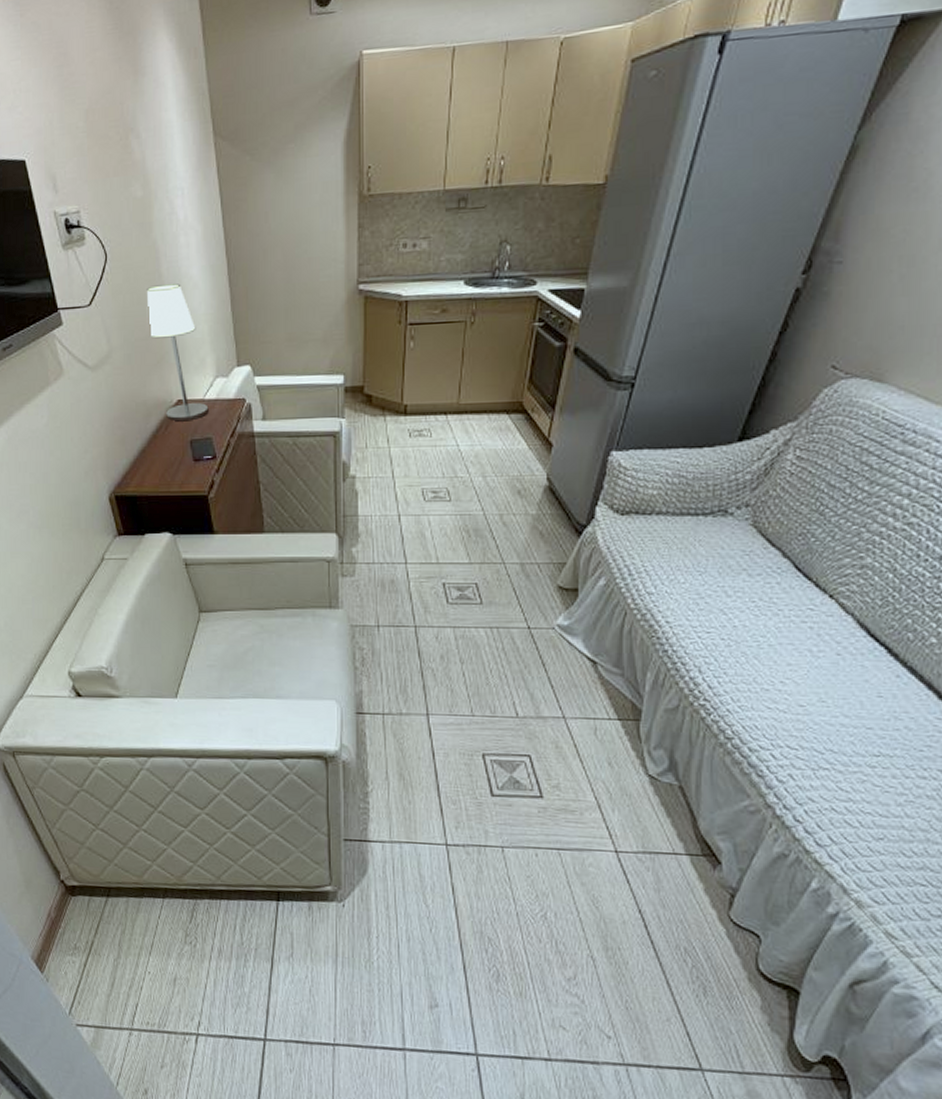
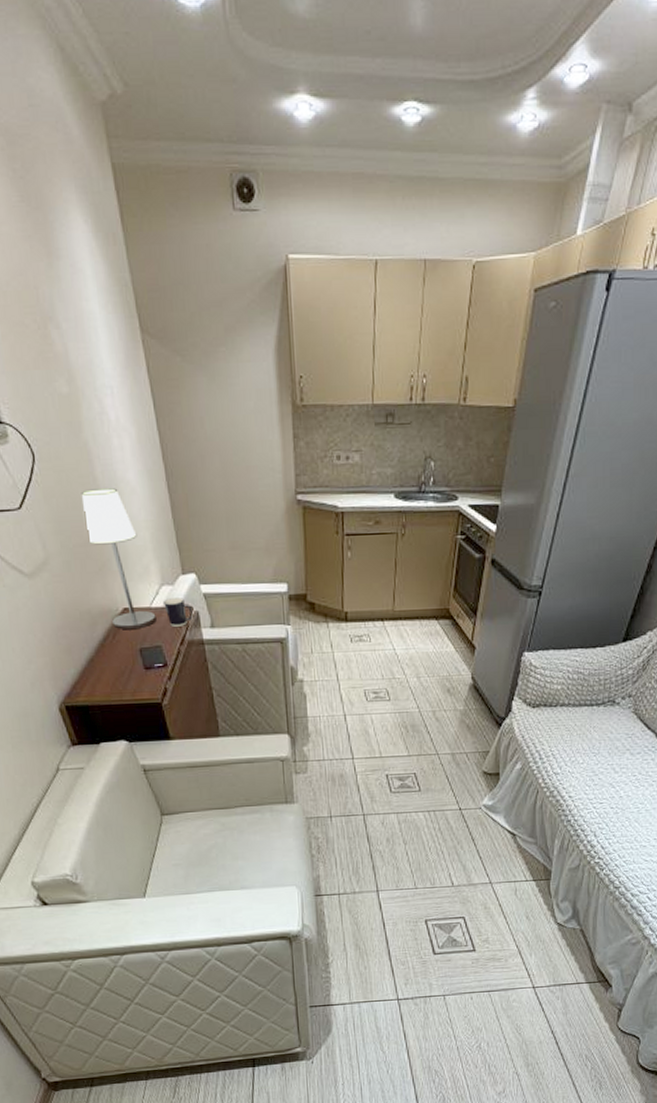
mug: none [217,390,245,419] -> present [164,598,193,627]

